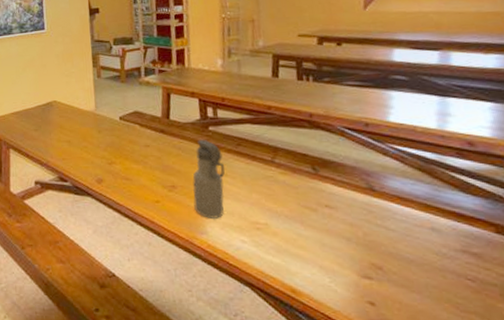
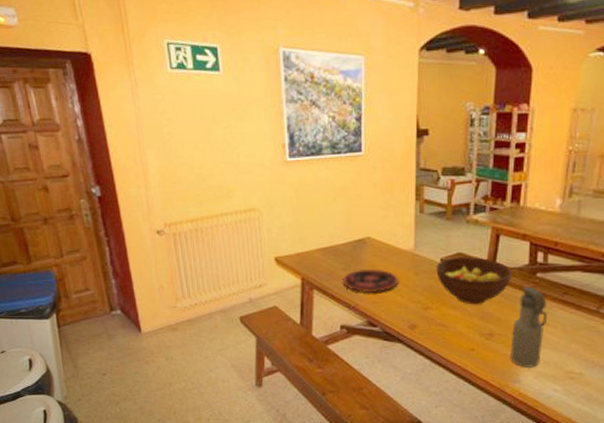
plate: none [35,128,84,151] -> present [344,269,398,294]
fruit bowl: none [116,114,186,159] -> present [436,257,512,305]

